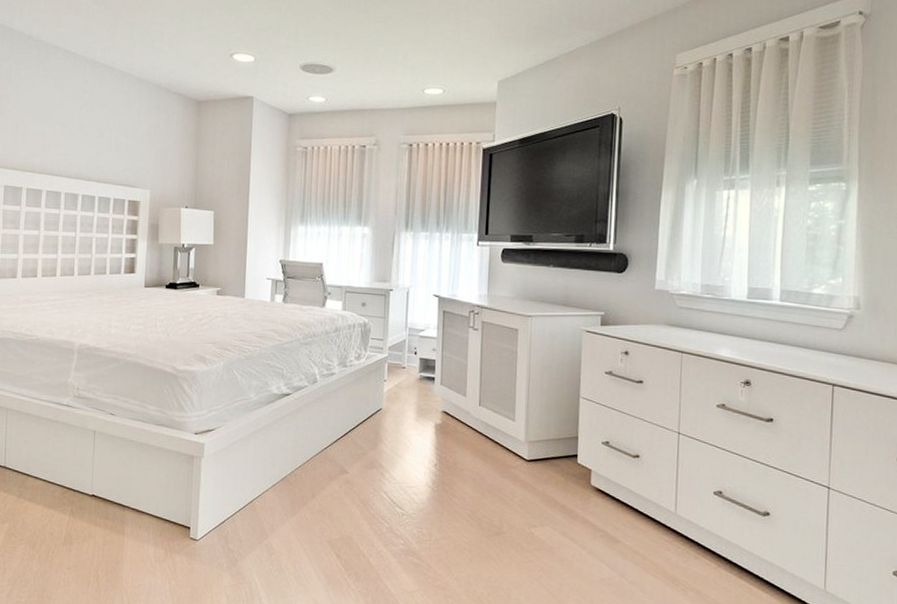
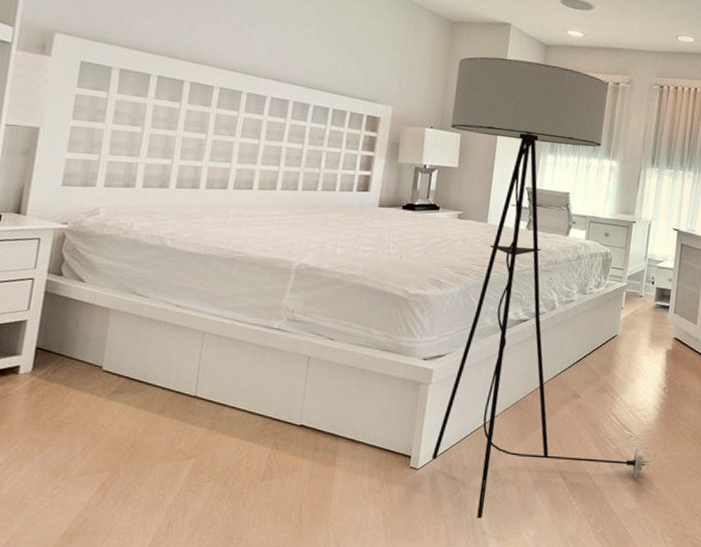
floor lamp: none [204,132,426,592] -> present [431,57,650,519]

